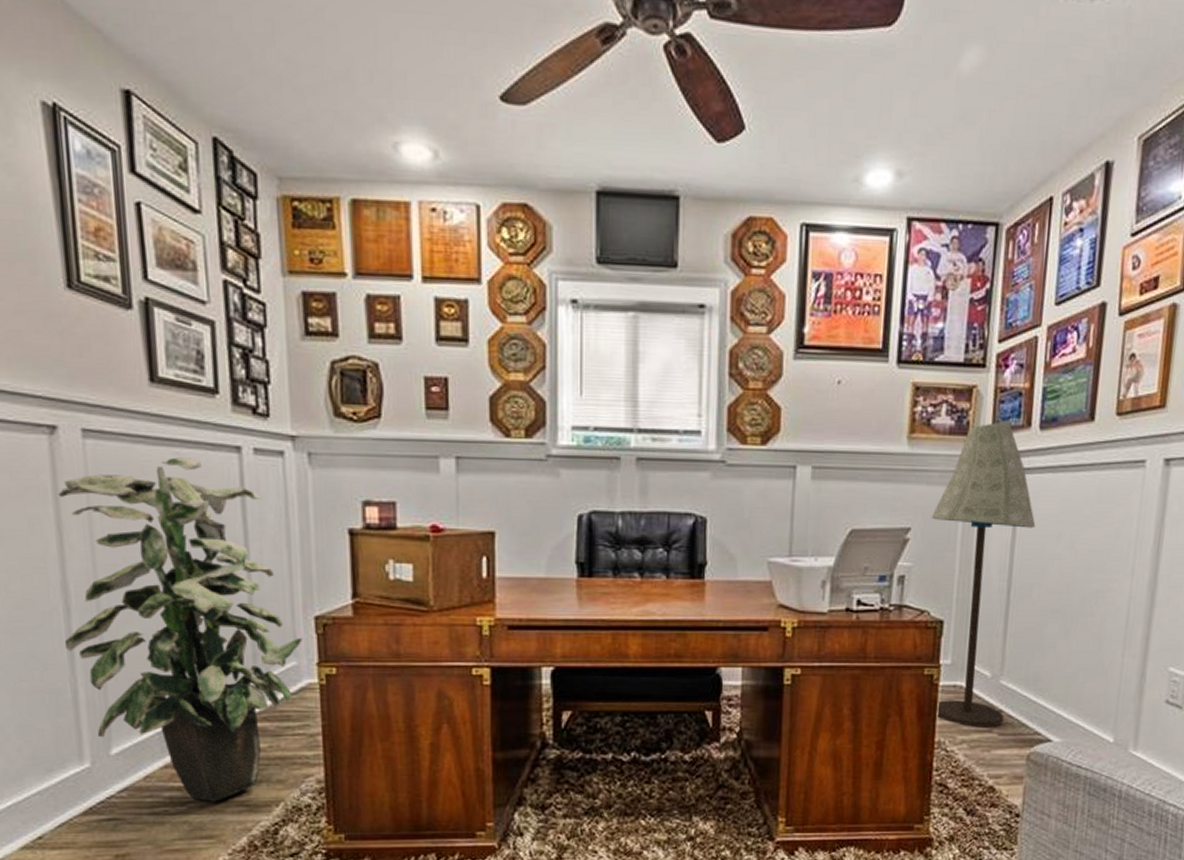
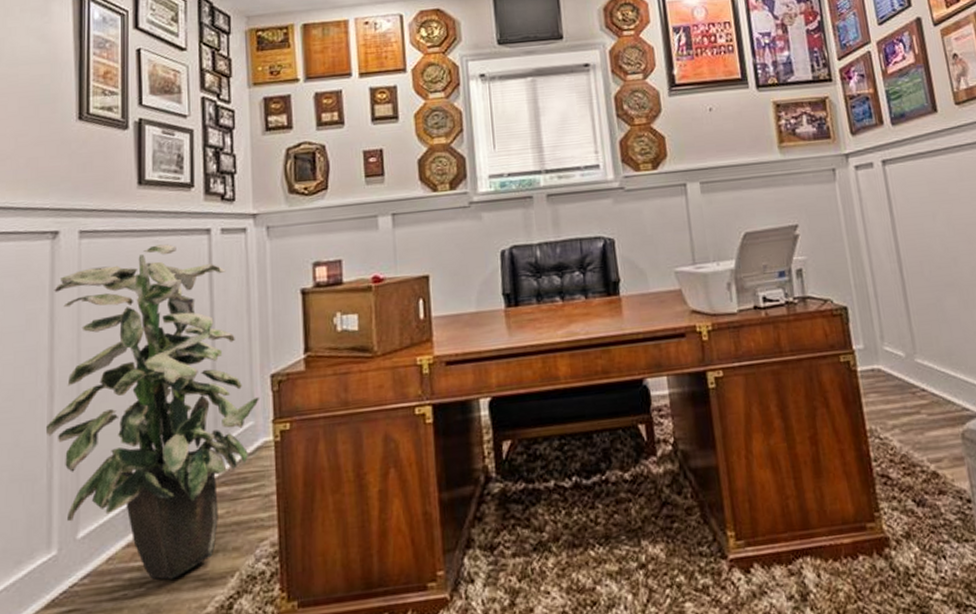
floor lamp: present [931,421,1036,727] -> none [814,122,929,411]

